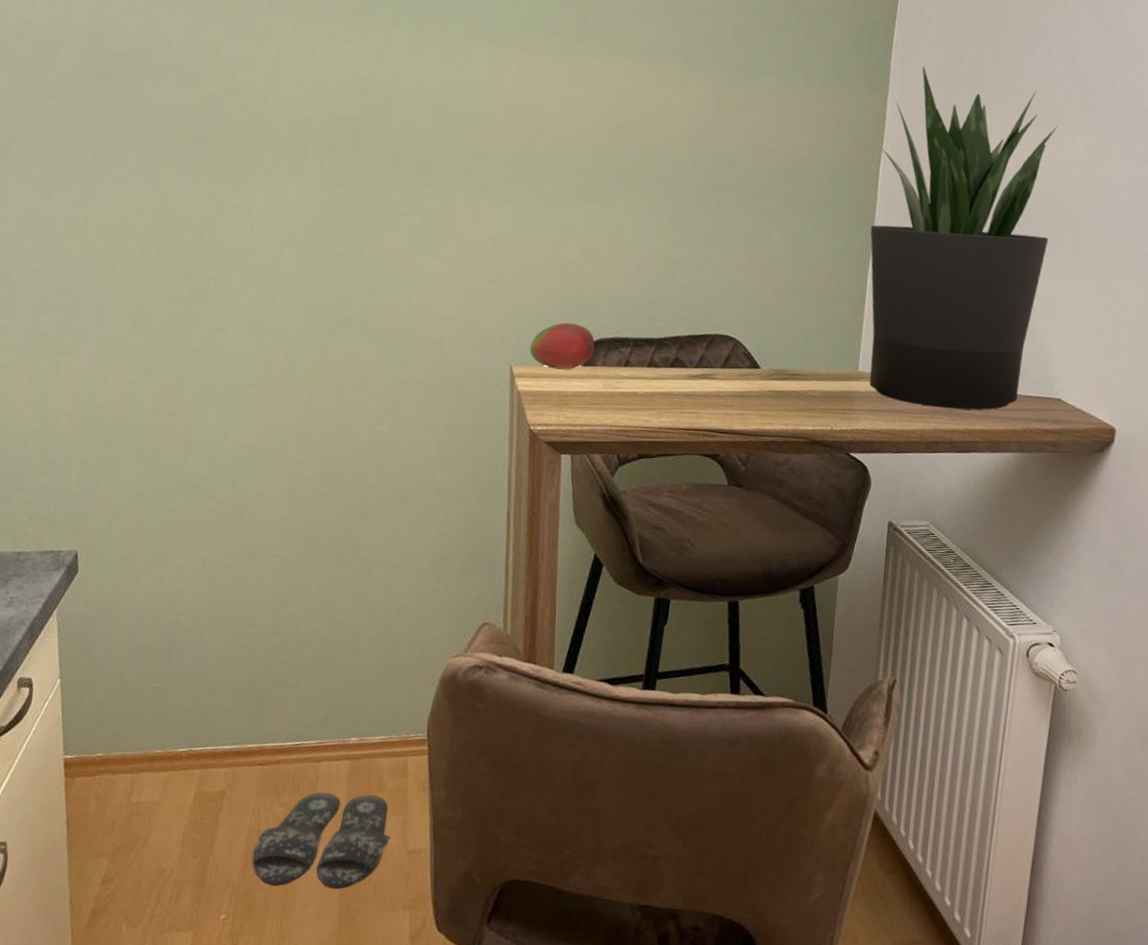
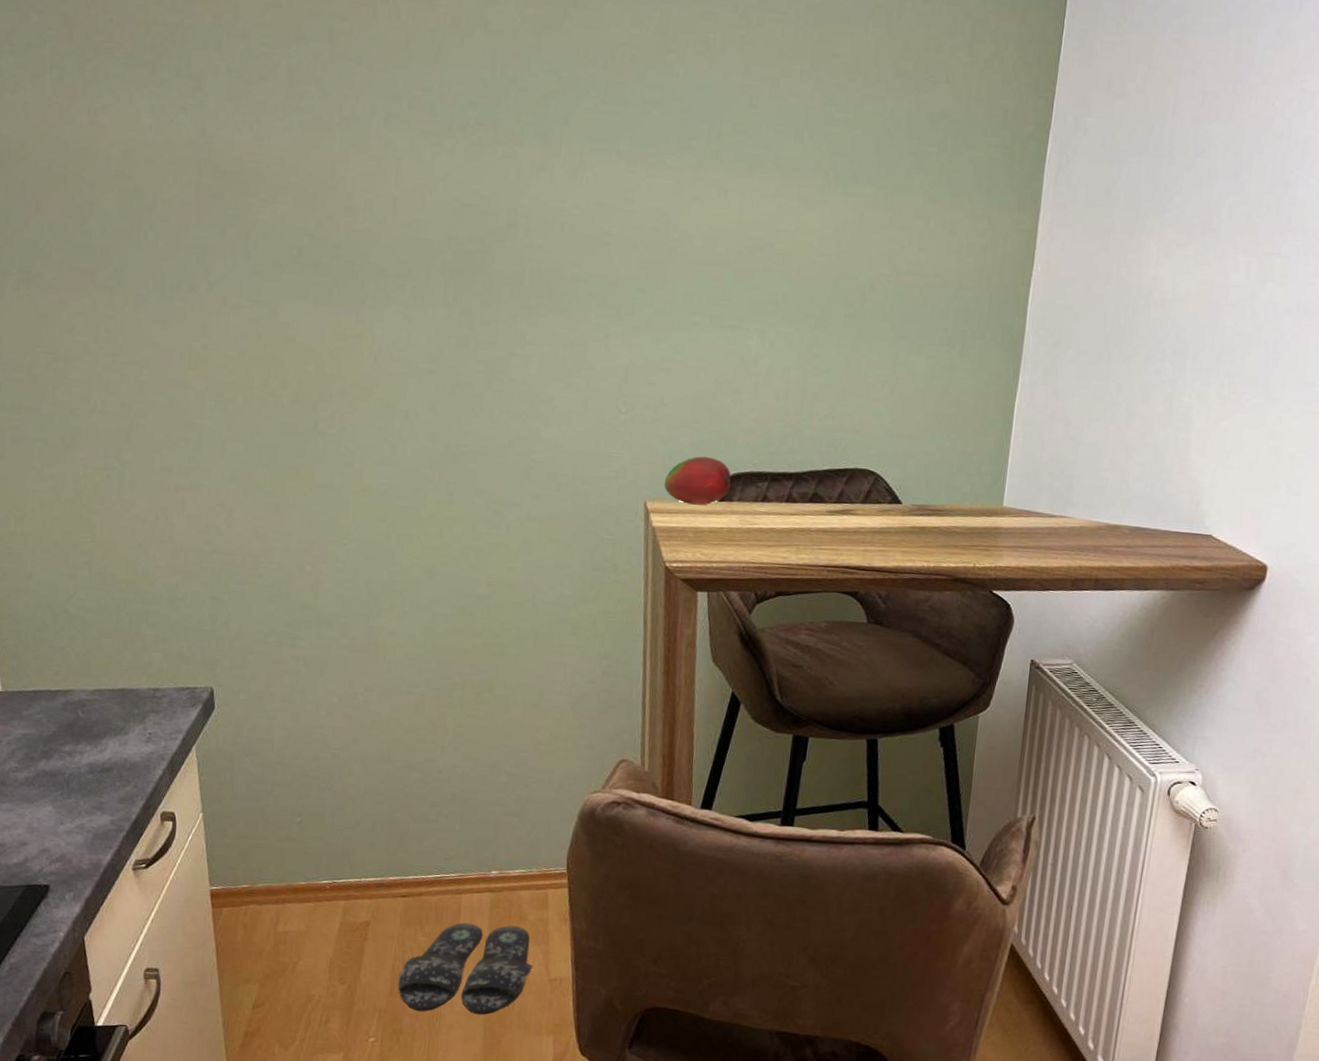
planter: present [870,67,1058,410] -> none [1014,183,1220,547]

